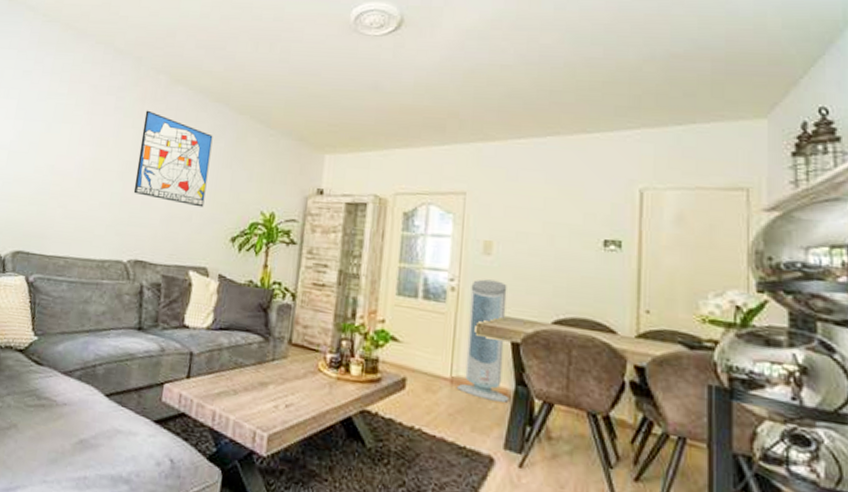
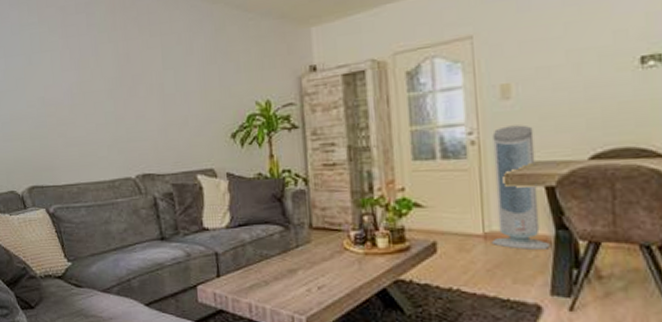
wall art: present [133,110,213,208] -> none [118,20,197,110]

